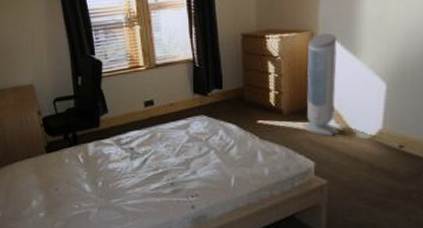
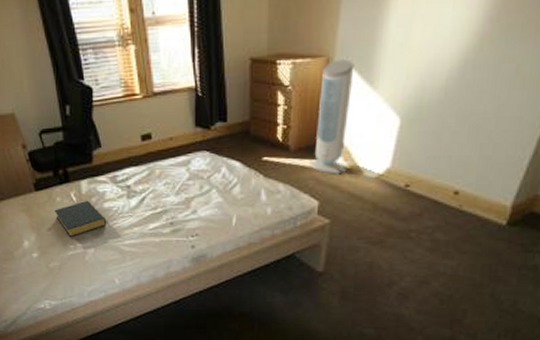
hardback book: none [62,161,111,198] -> present [54,200,107,238]

